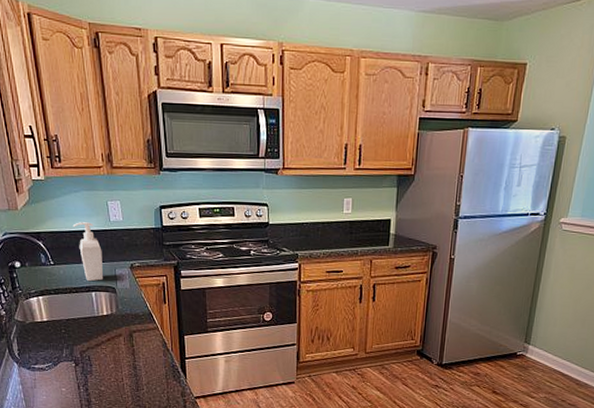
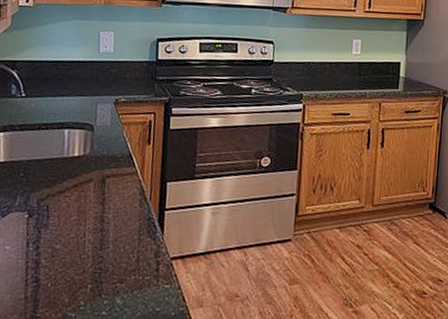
soap bottle: present [72,222,104,282] -> none [55,52,85,117]

